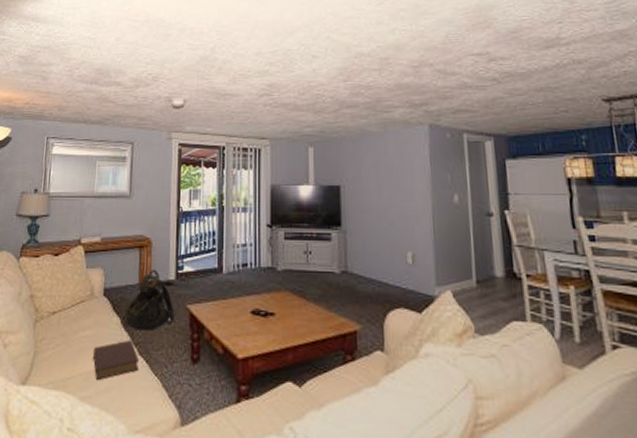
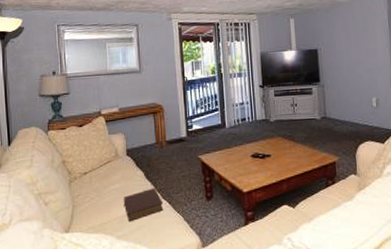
backpack: present [122,269,175,331] -> none [145,129,189,180]

